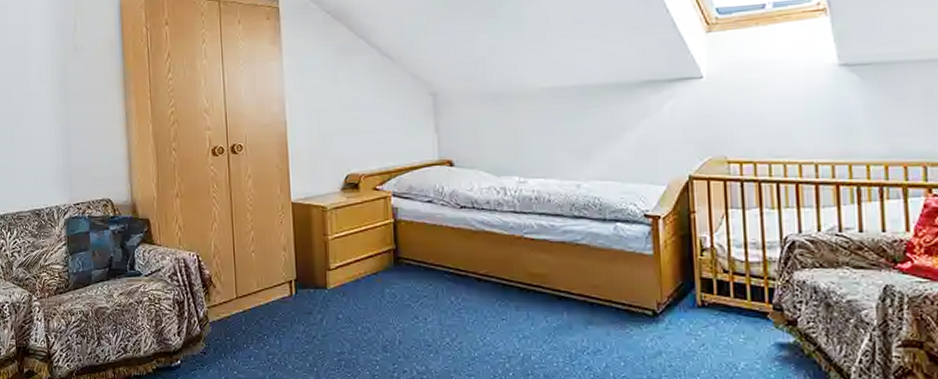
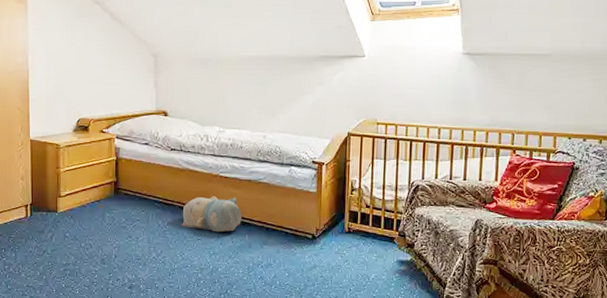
plush toy: none [479,263,557,310] -> present [182,195,242,233]

